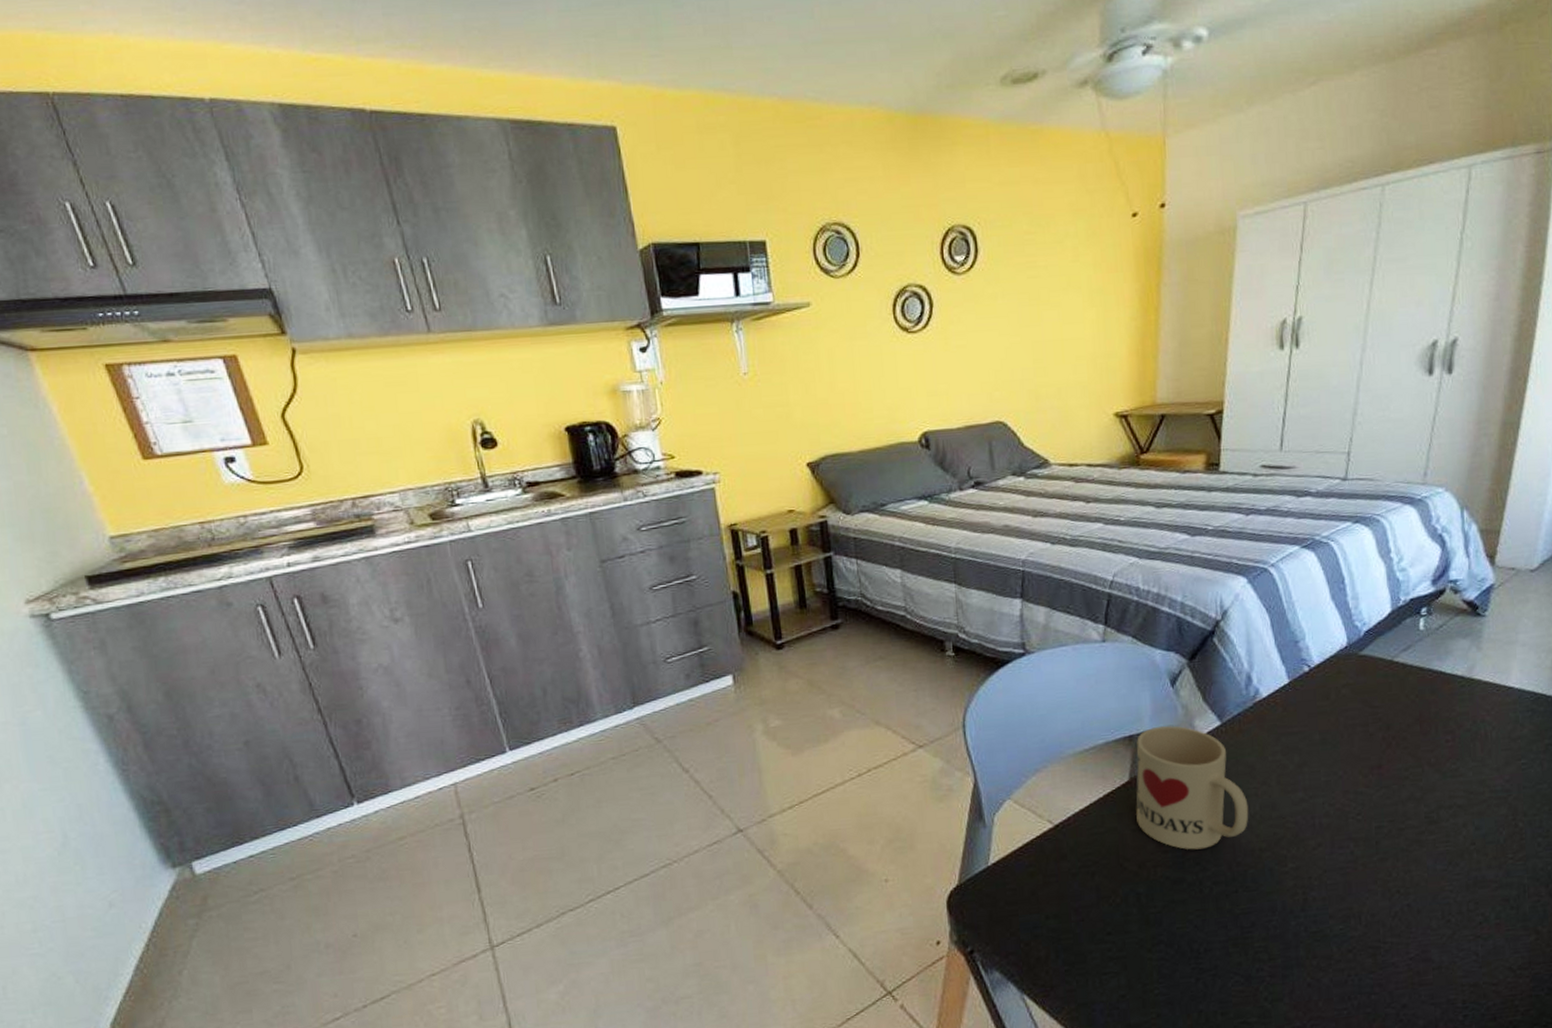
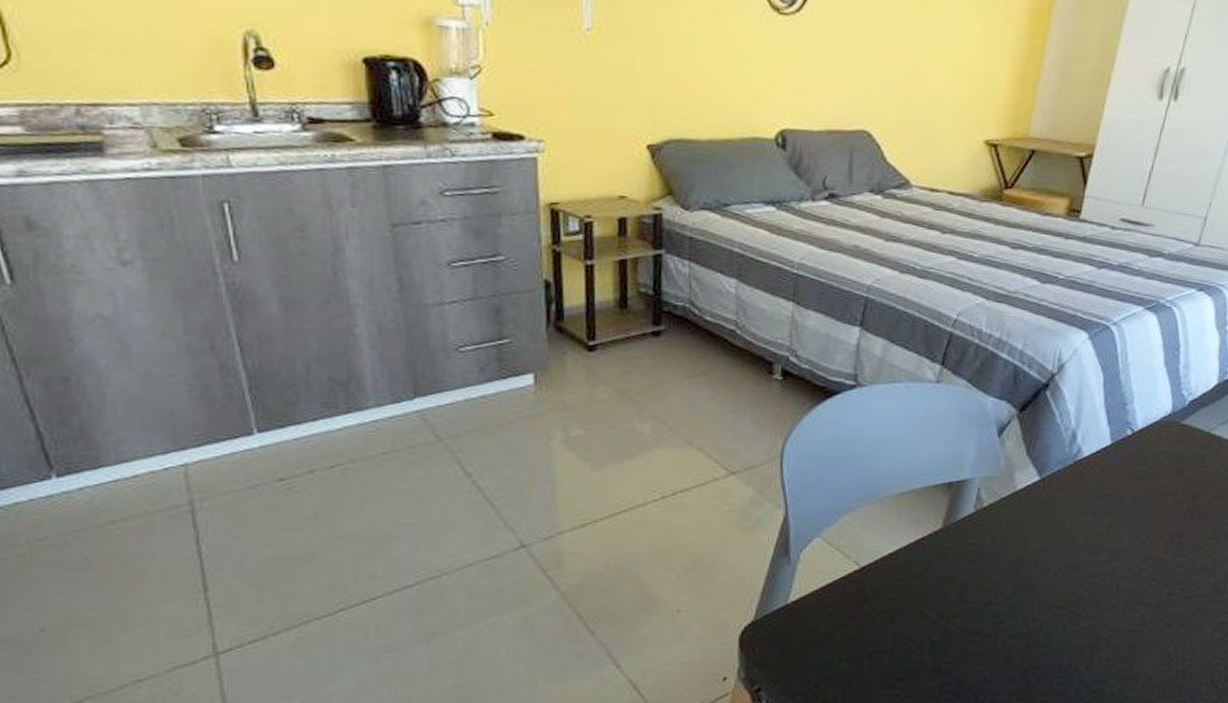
mug: present [1135,726,1249,850] -> none [943,476,1053,603]

